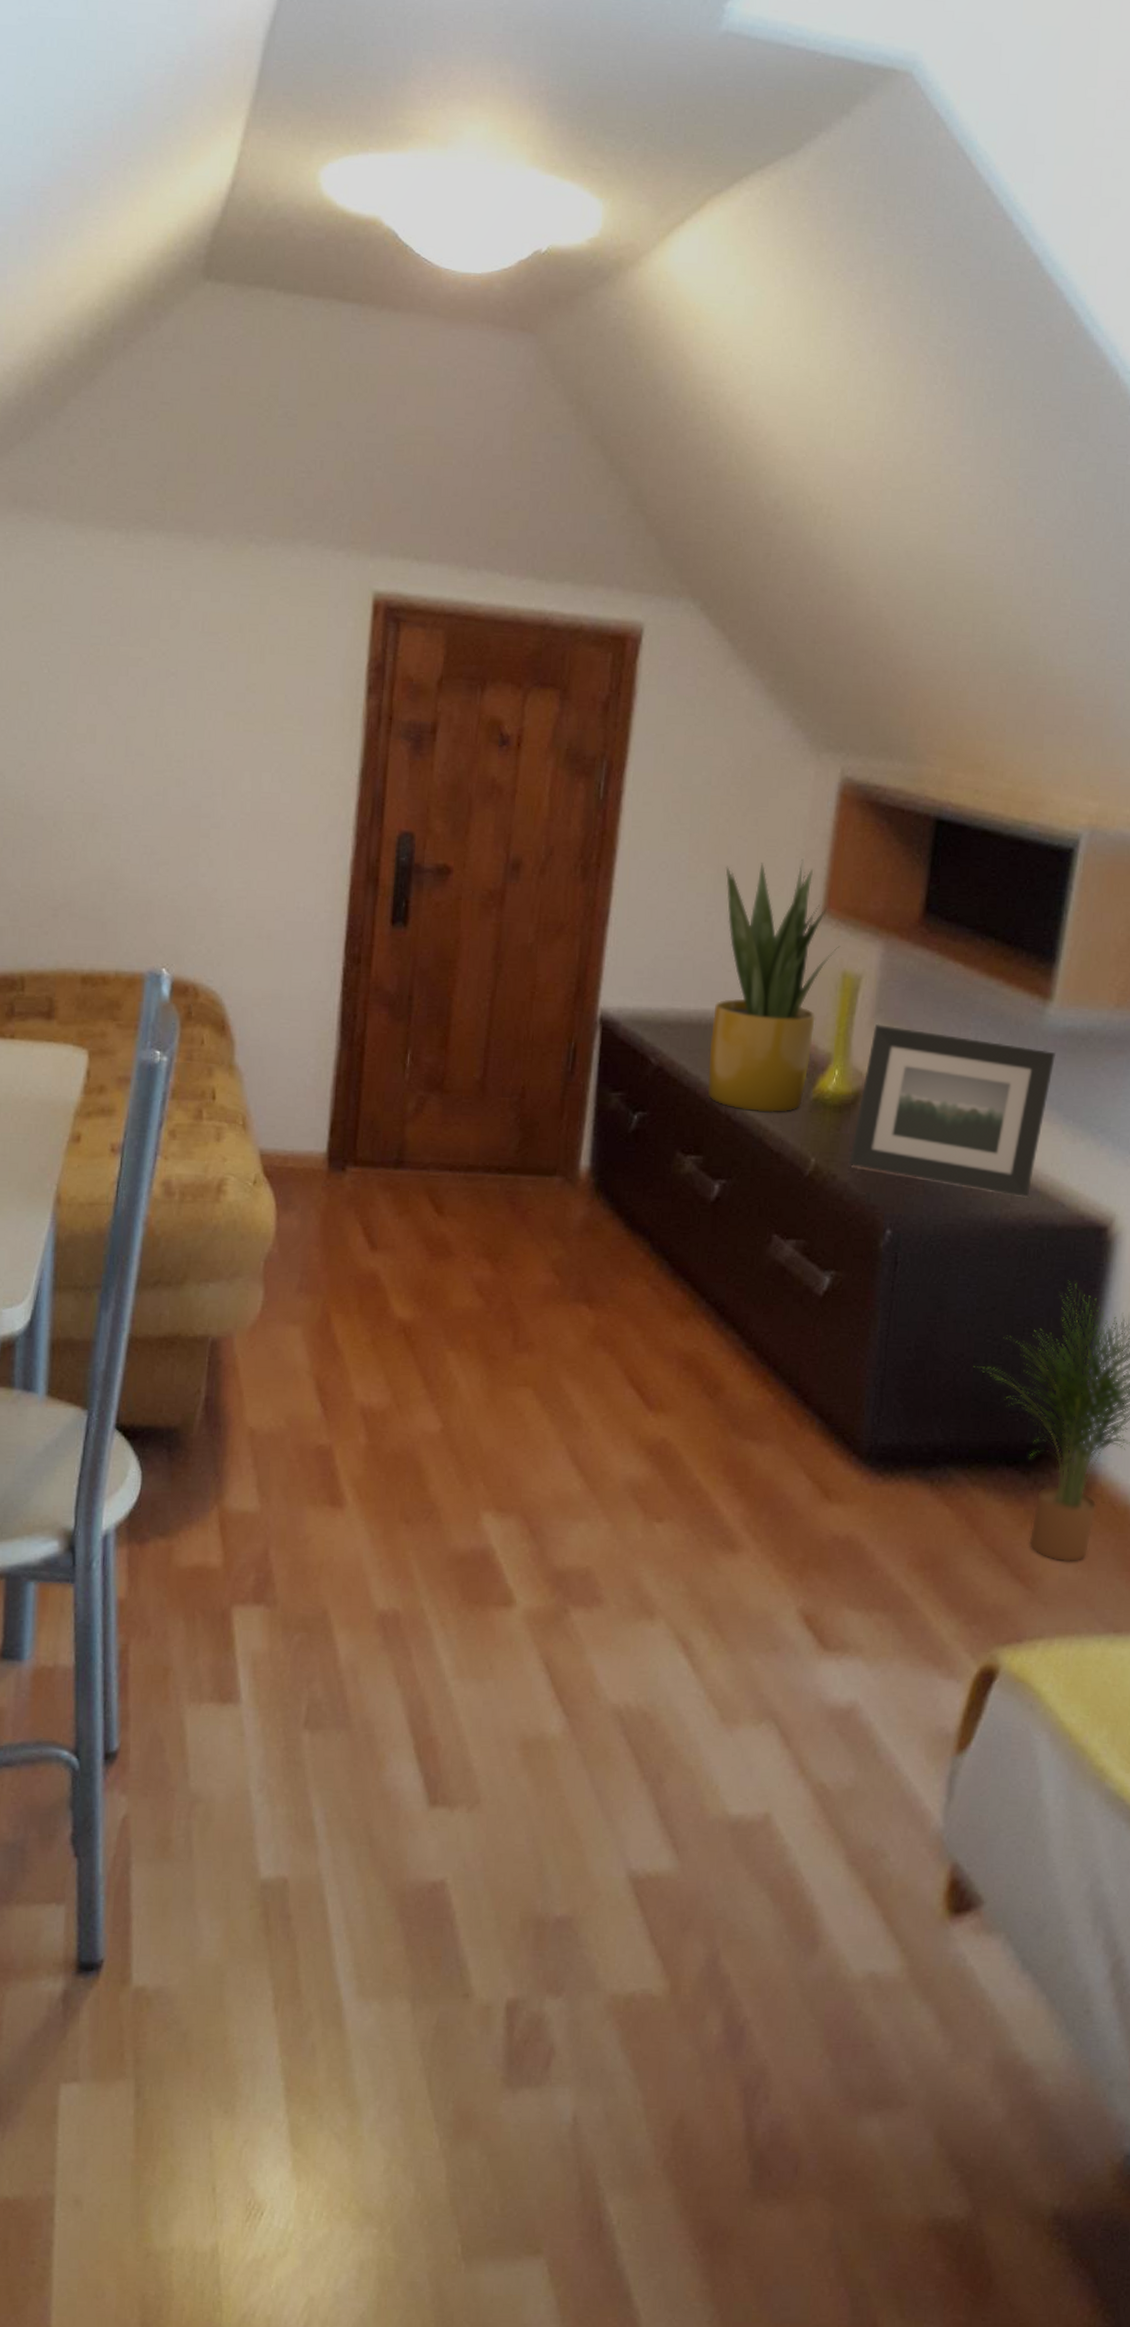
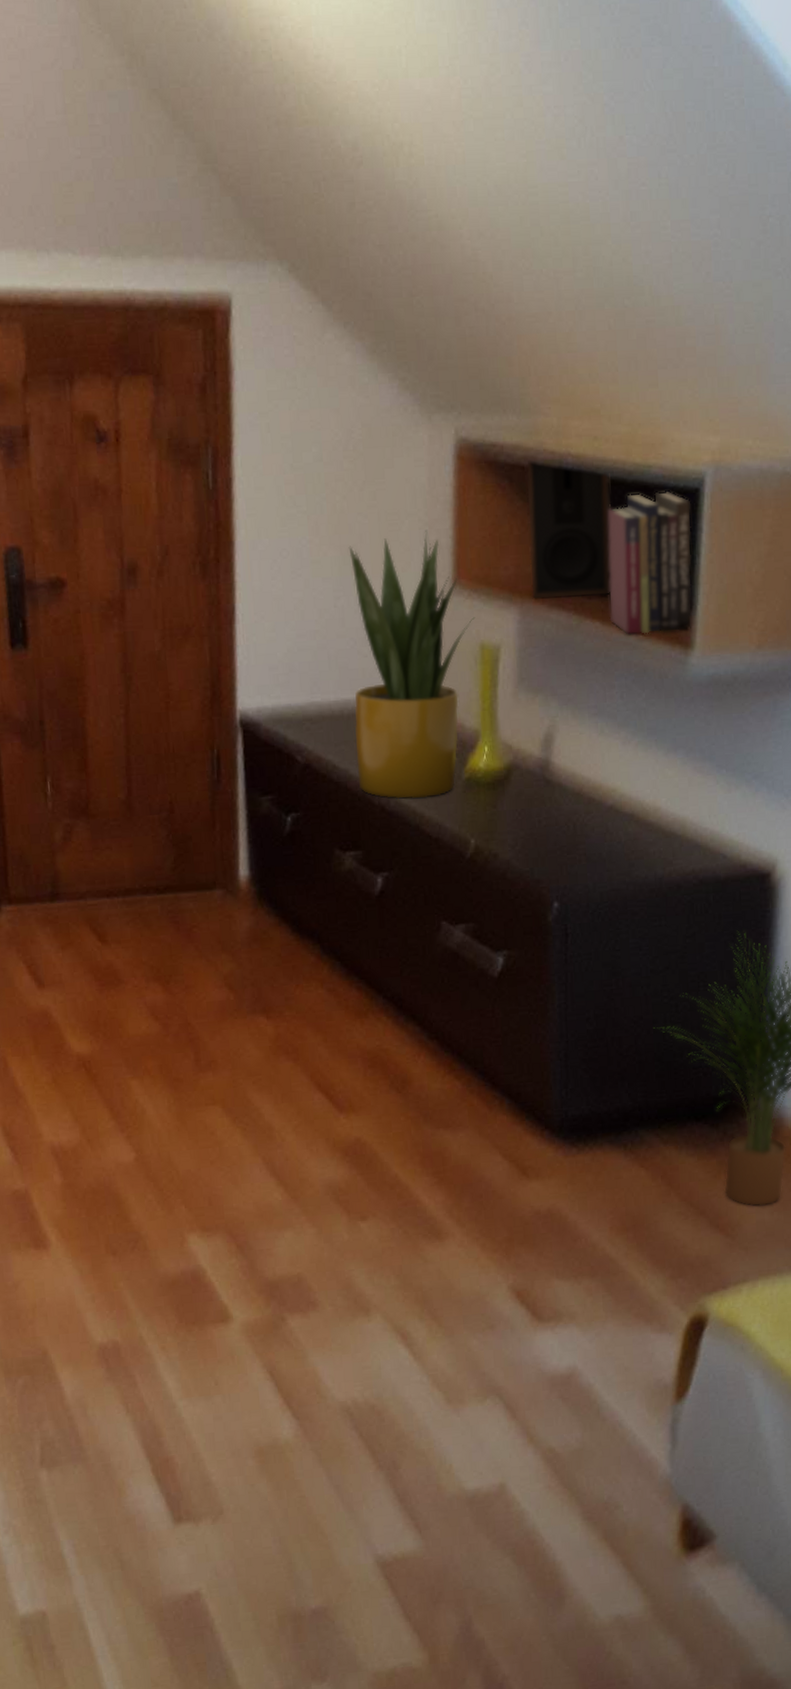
picture frame: present [849,1023,1055,1197] -> none [509,693,702,853]
speaker: none [898,804,987,940] -> present [526,459,612,598]
books: none [973,847,1063,981] -> present [608,490,692,635]

